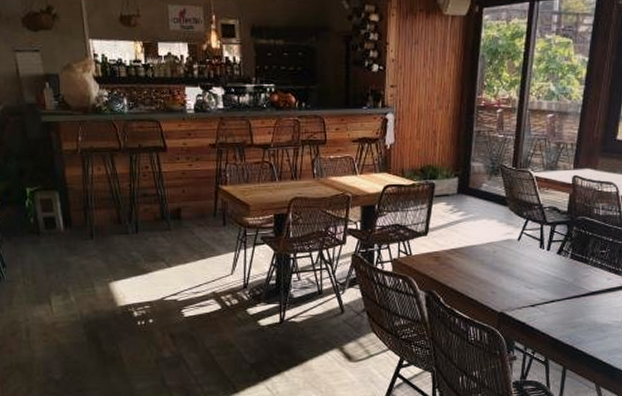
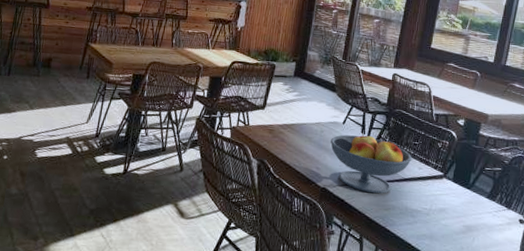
fruit bowl: none [505,248,599,312] -> present [331,133,412,194]

